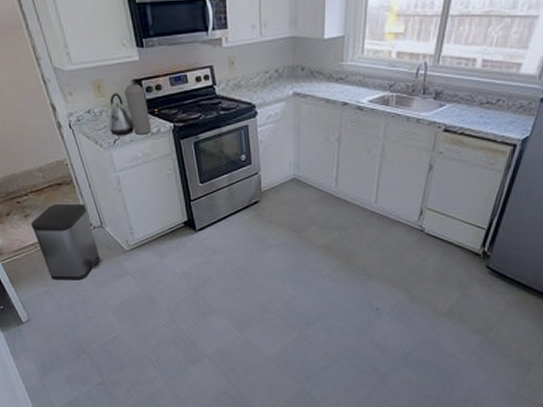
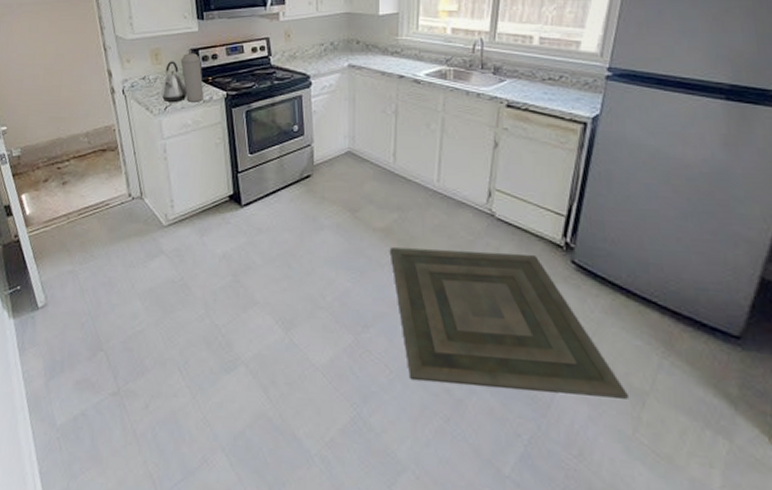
pedal bin: present [31,203,103,281] -> none [67,170,138,259]
bath mat: none [331,261,518,368] -> present [391,247,628,399]

